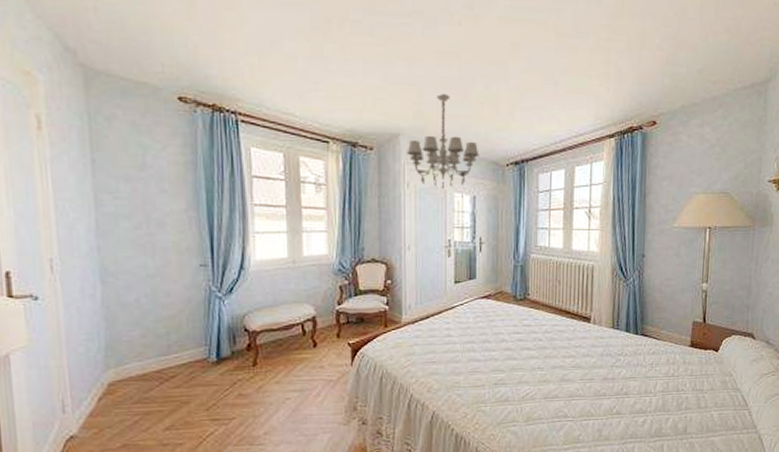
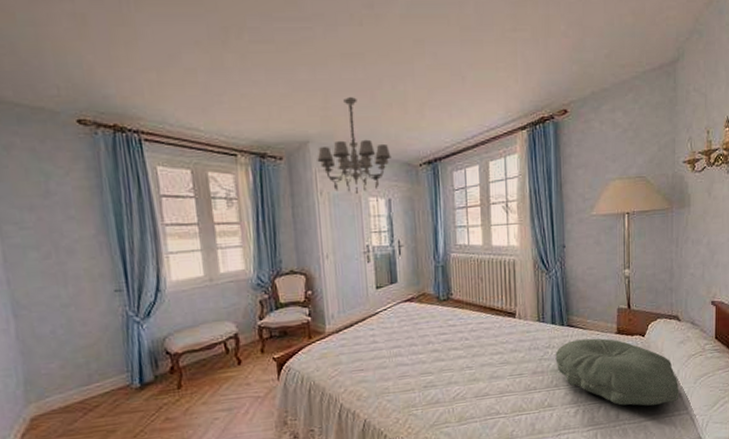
pillow: none [627,349,749,421] -> present [555,338,679,406]

